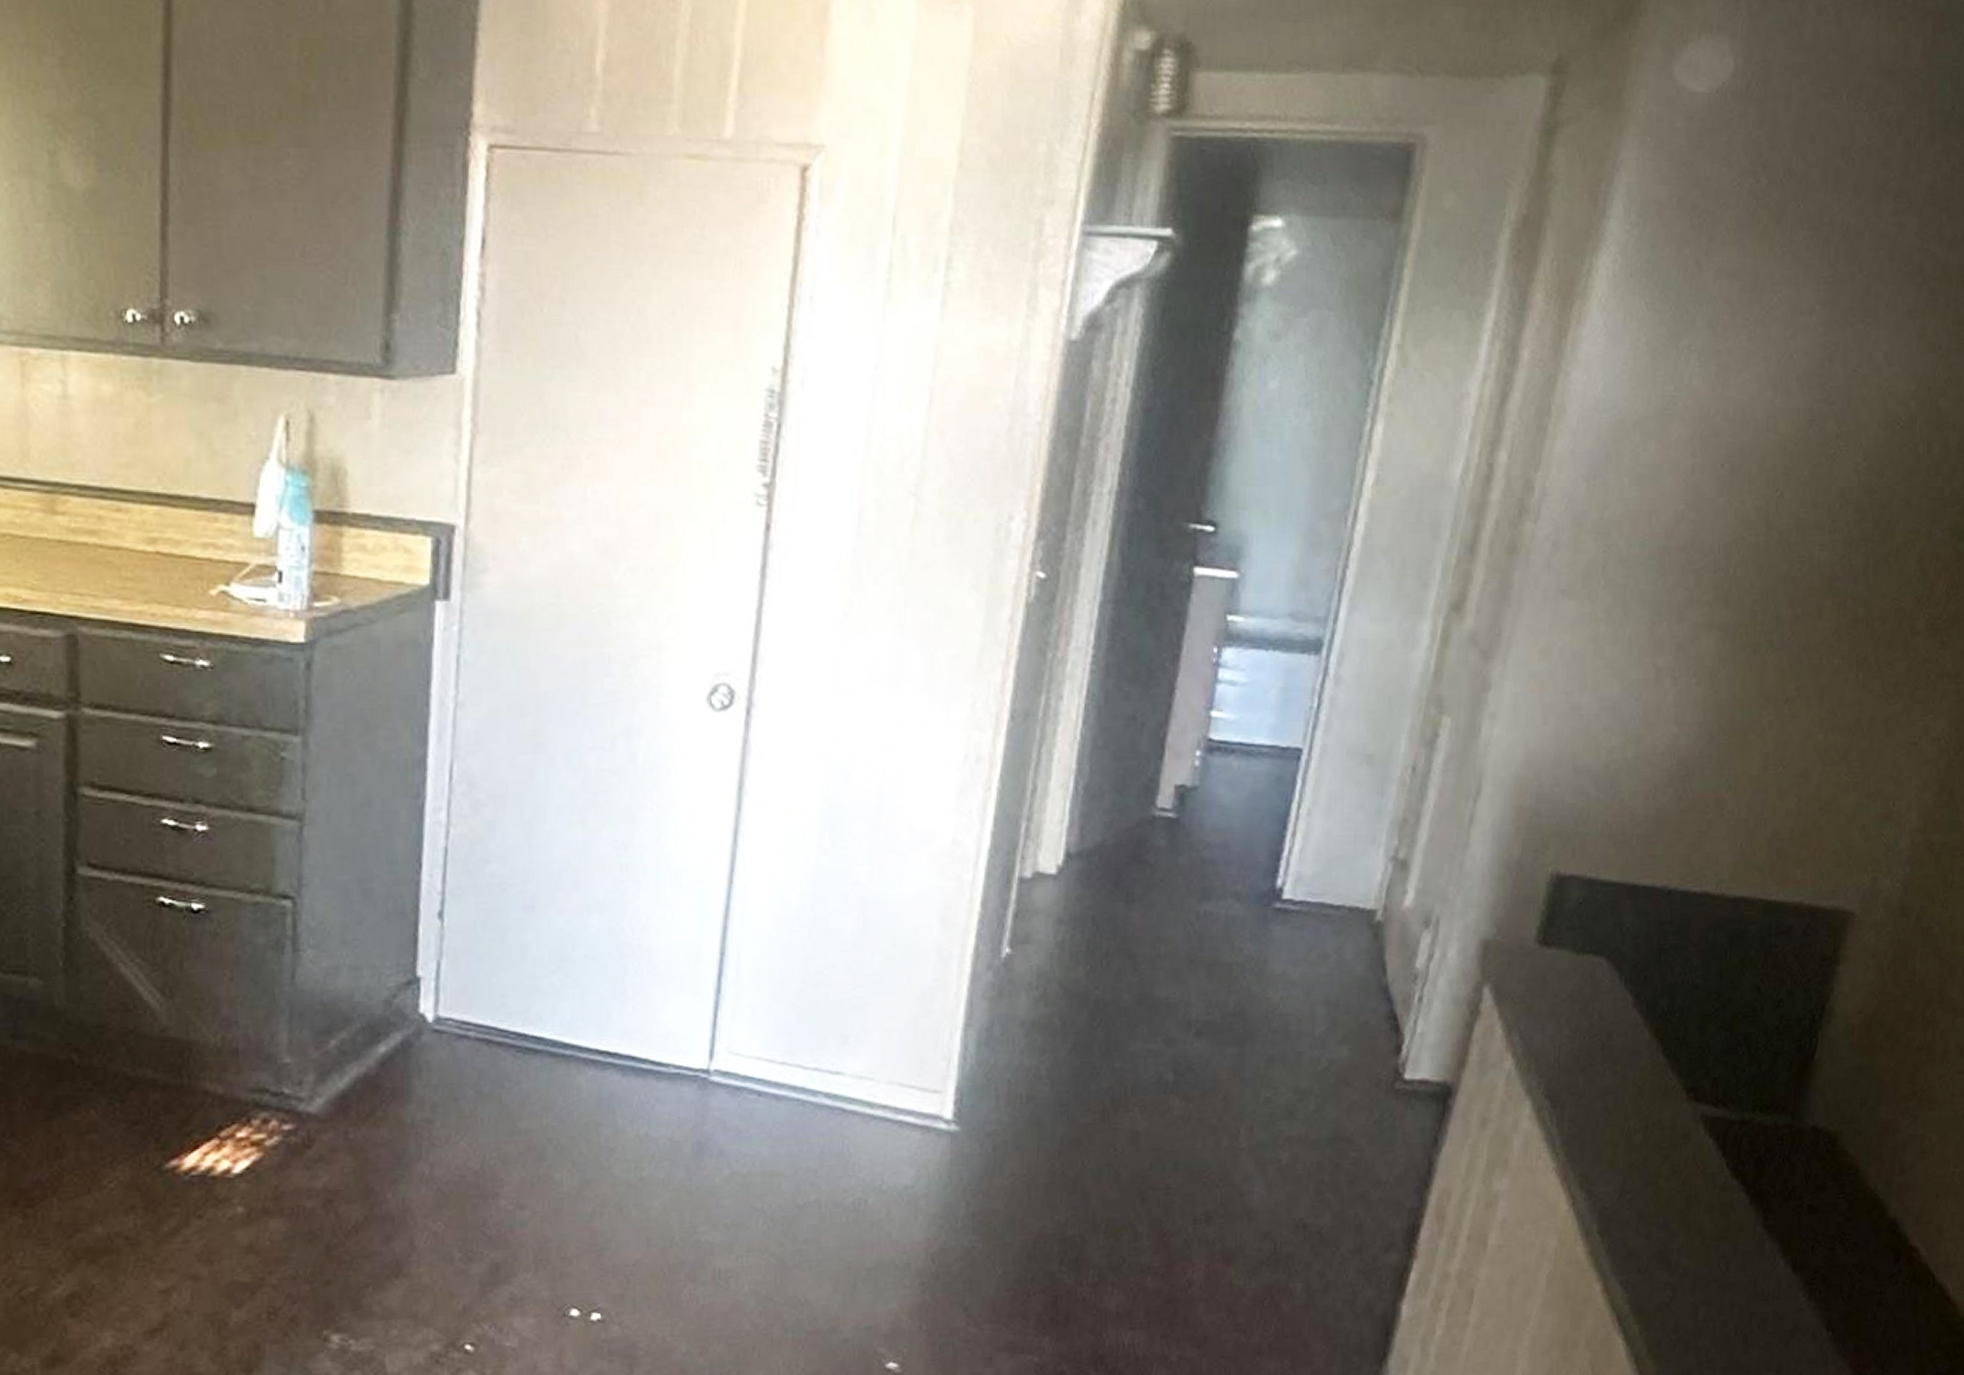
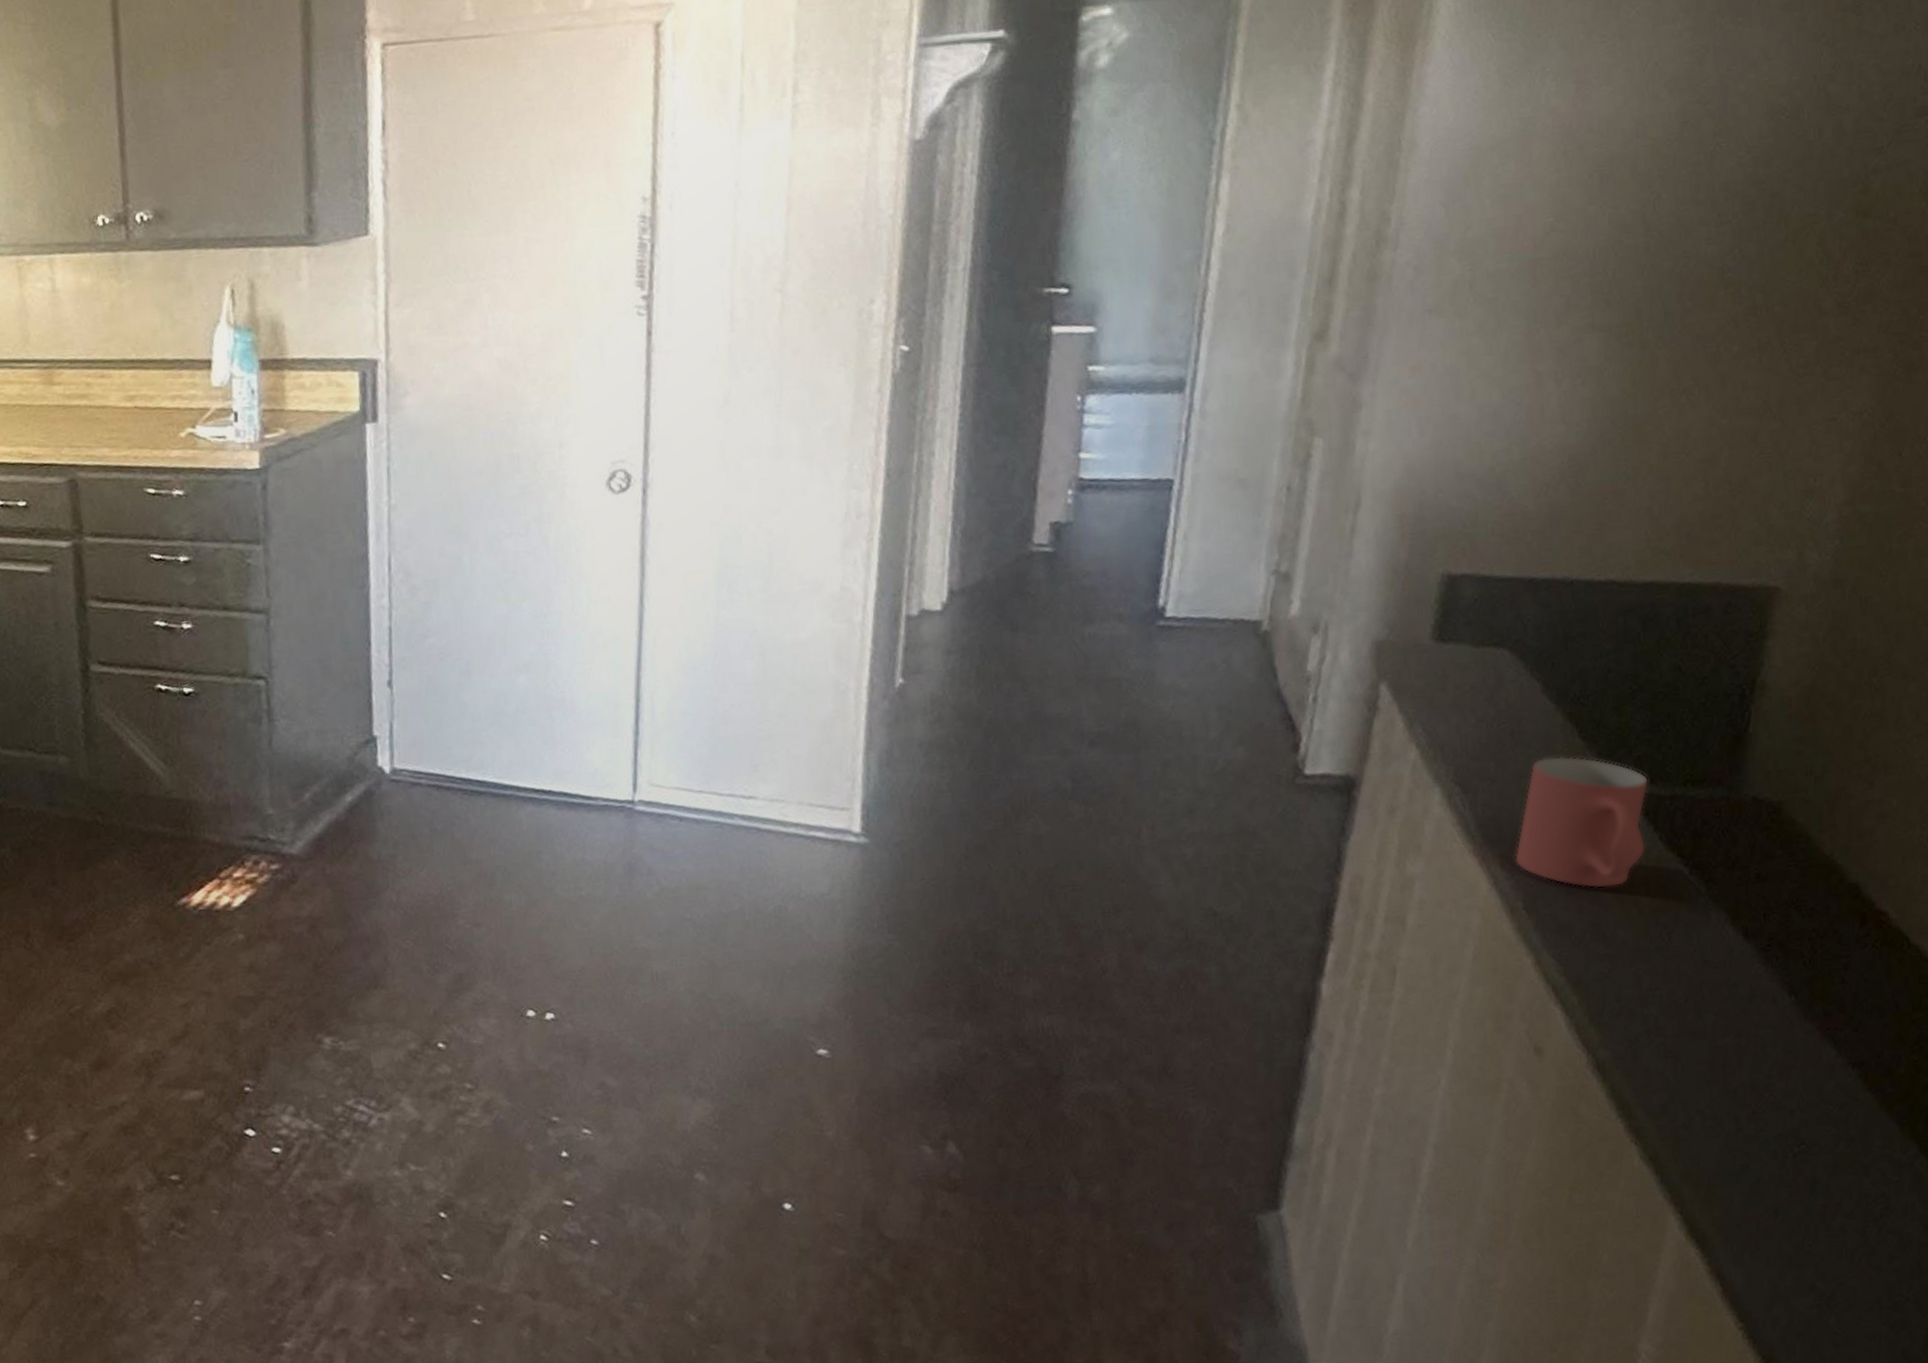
mug: none [1593,1073,1723,1215] -> present [1514,756,1650,889]

